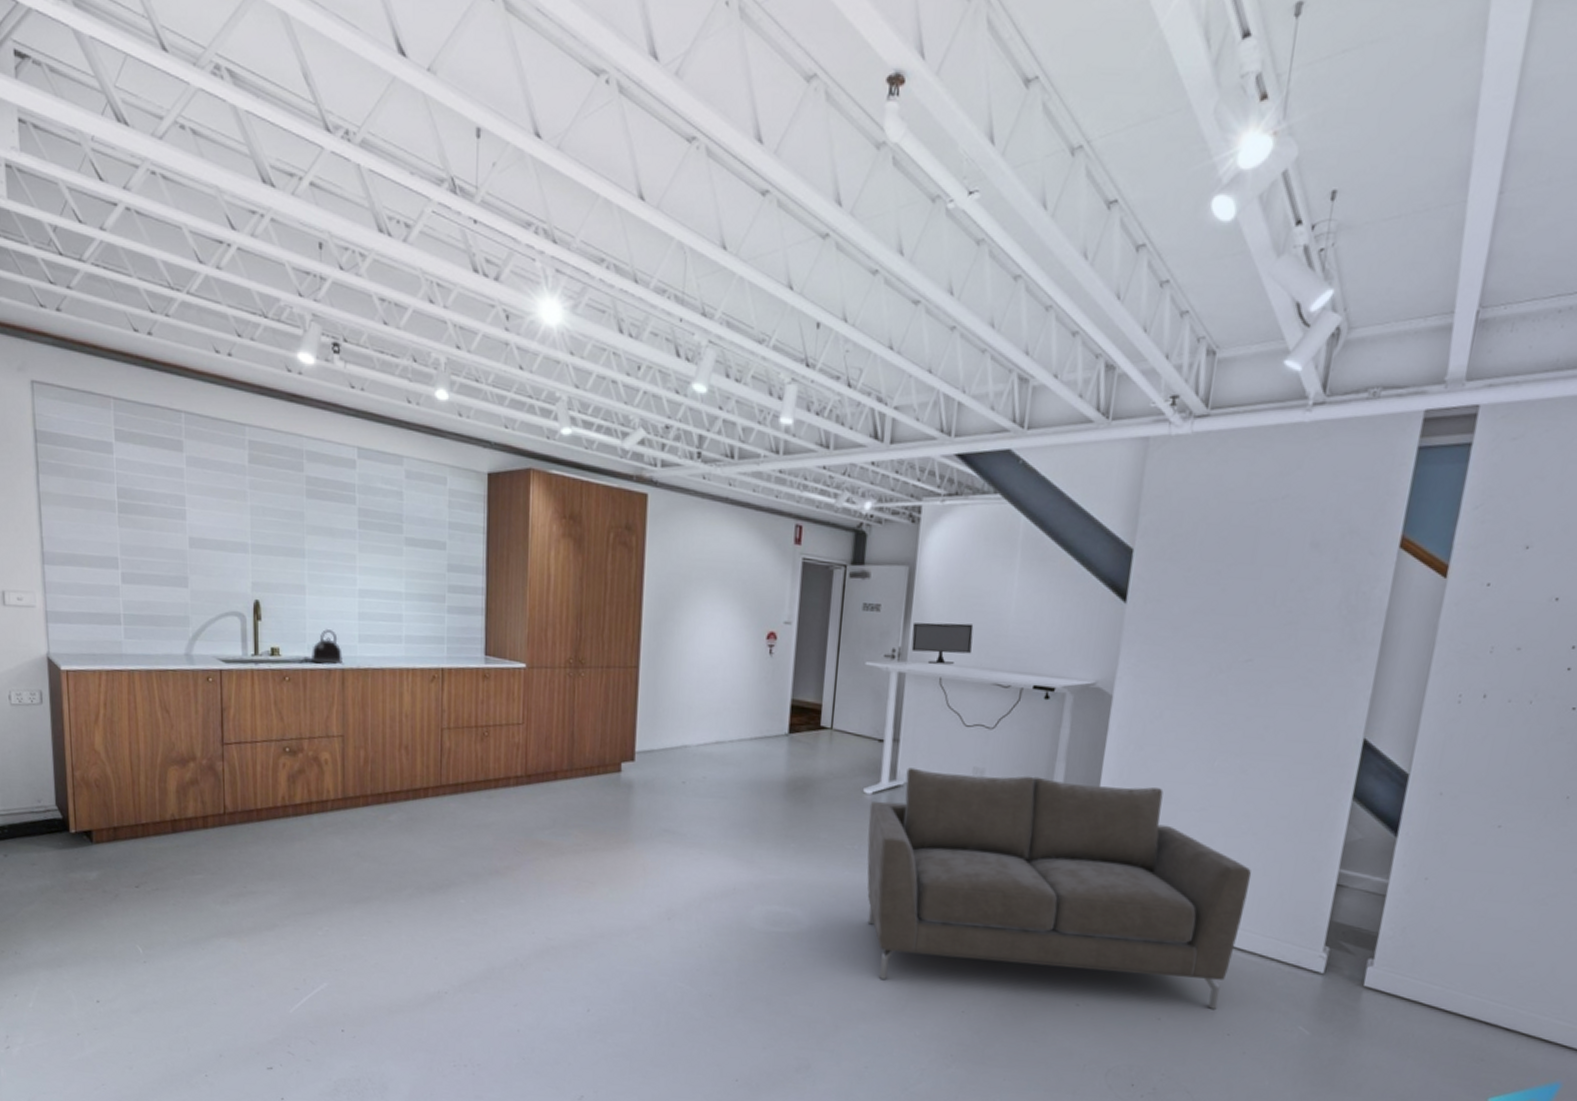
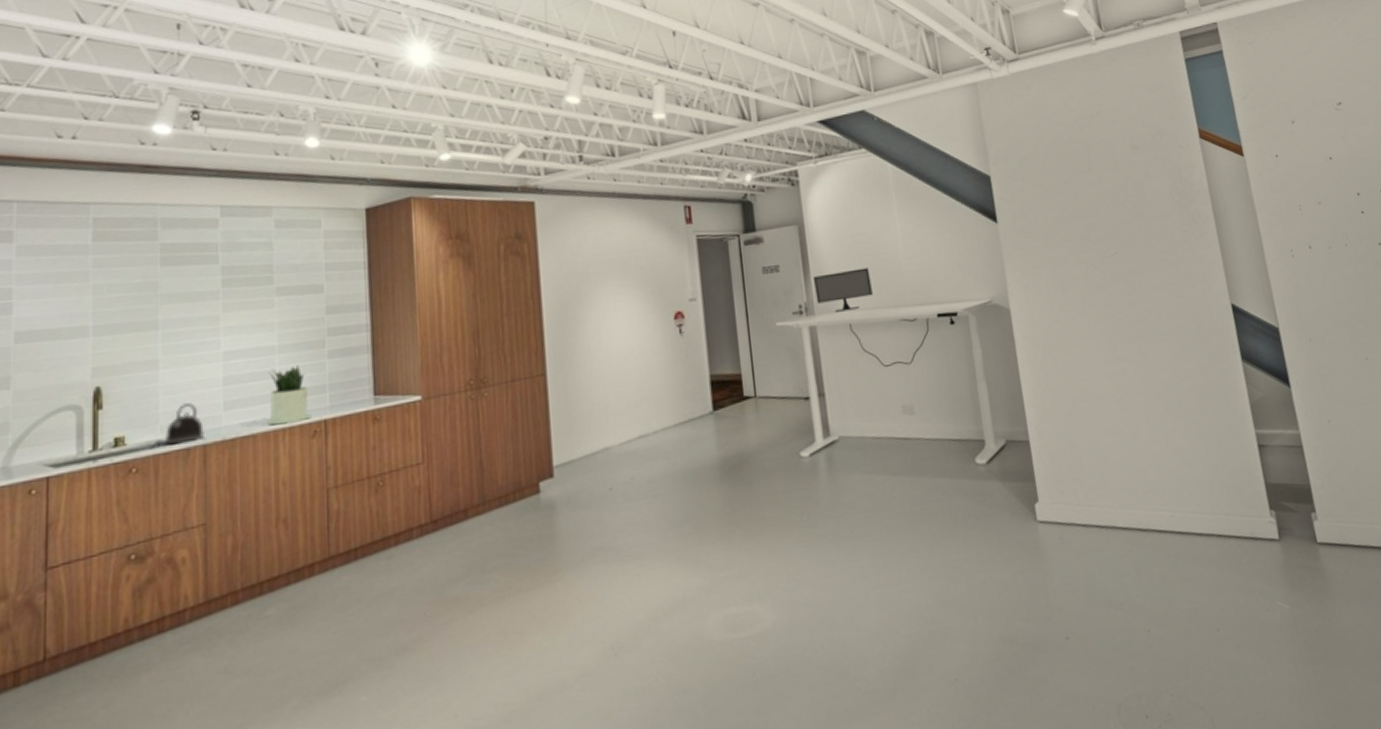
planter: none [393,612,431,666] -> present [265,365,312,426]
sofa: present [867,767,1252,1009] -> none [809,388,1198,666]

